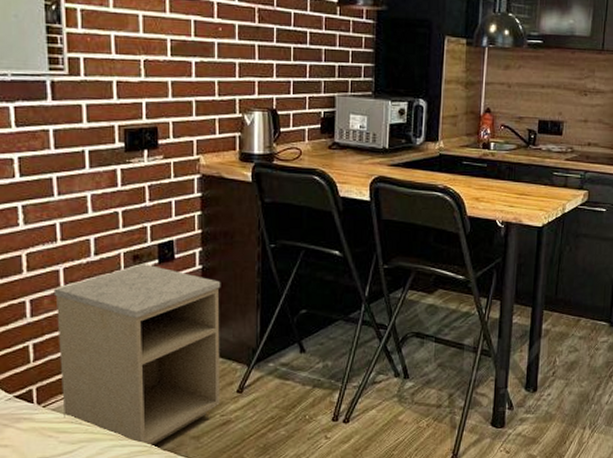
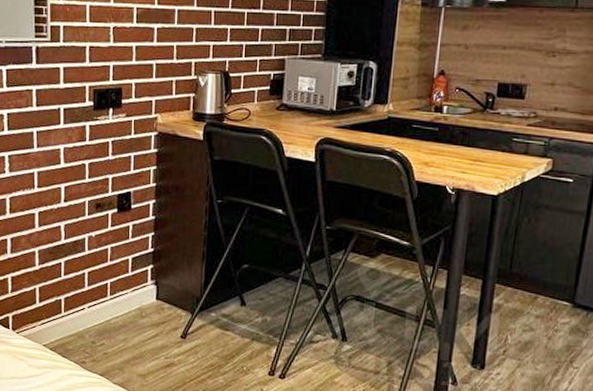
nightstand: present [53,264,221,448] -> none [29,212,171,380]

